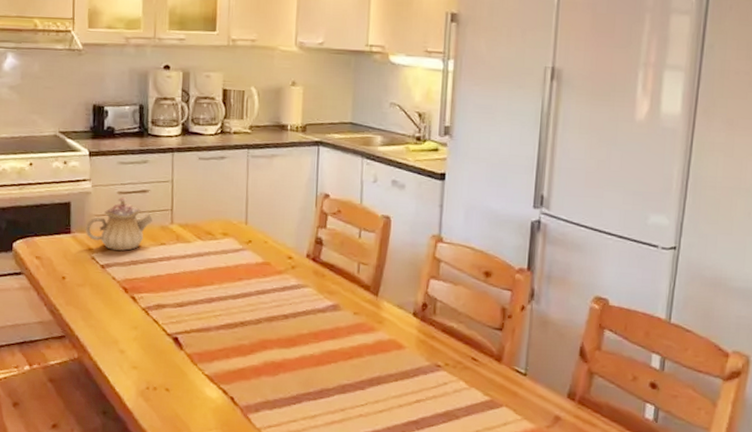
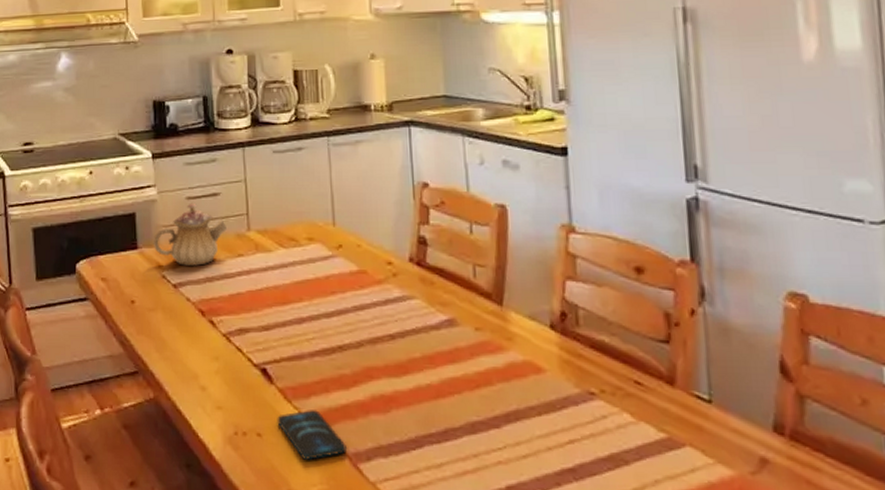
smartphone: none [183,371,241,411] -> present [277,410,348,461]

